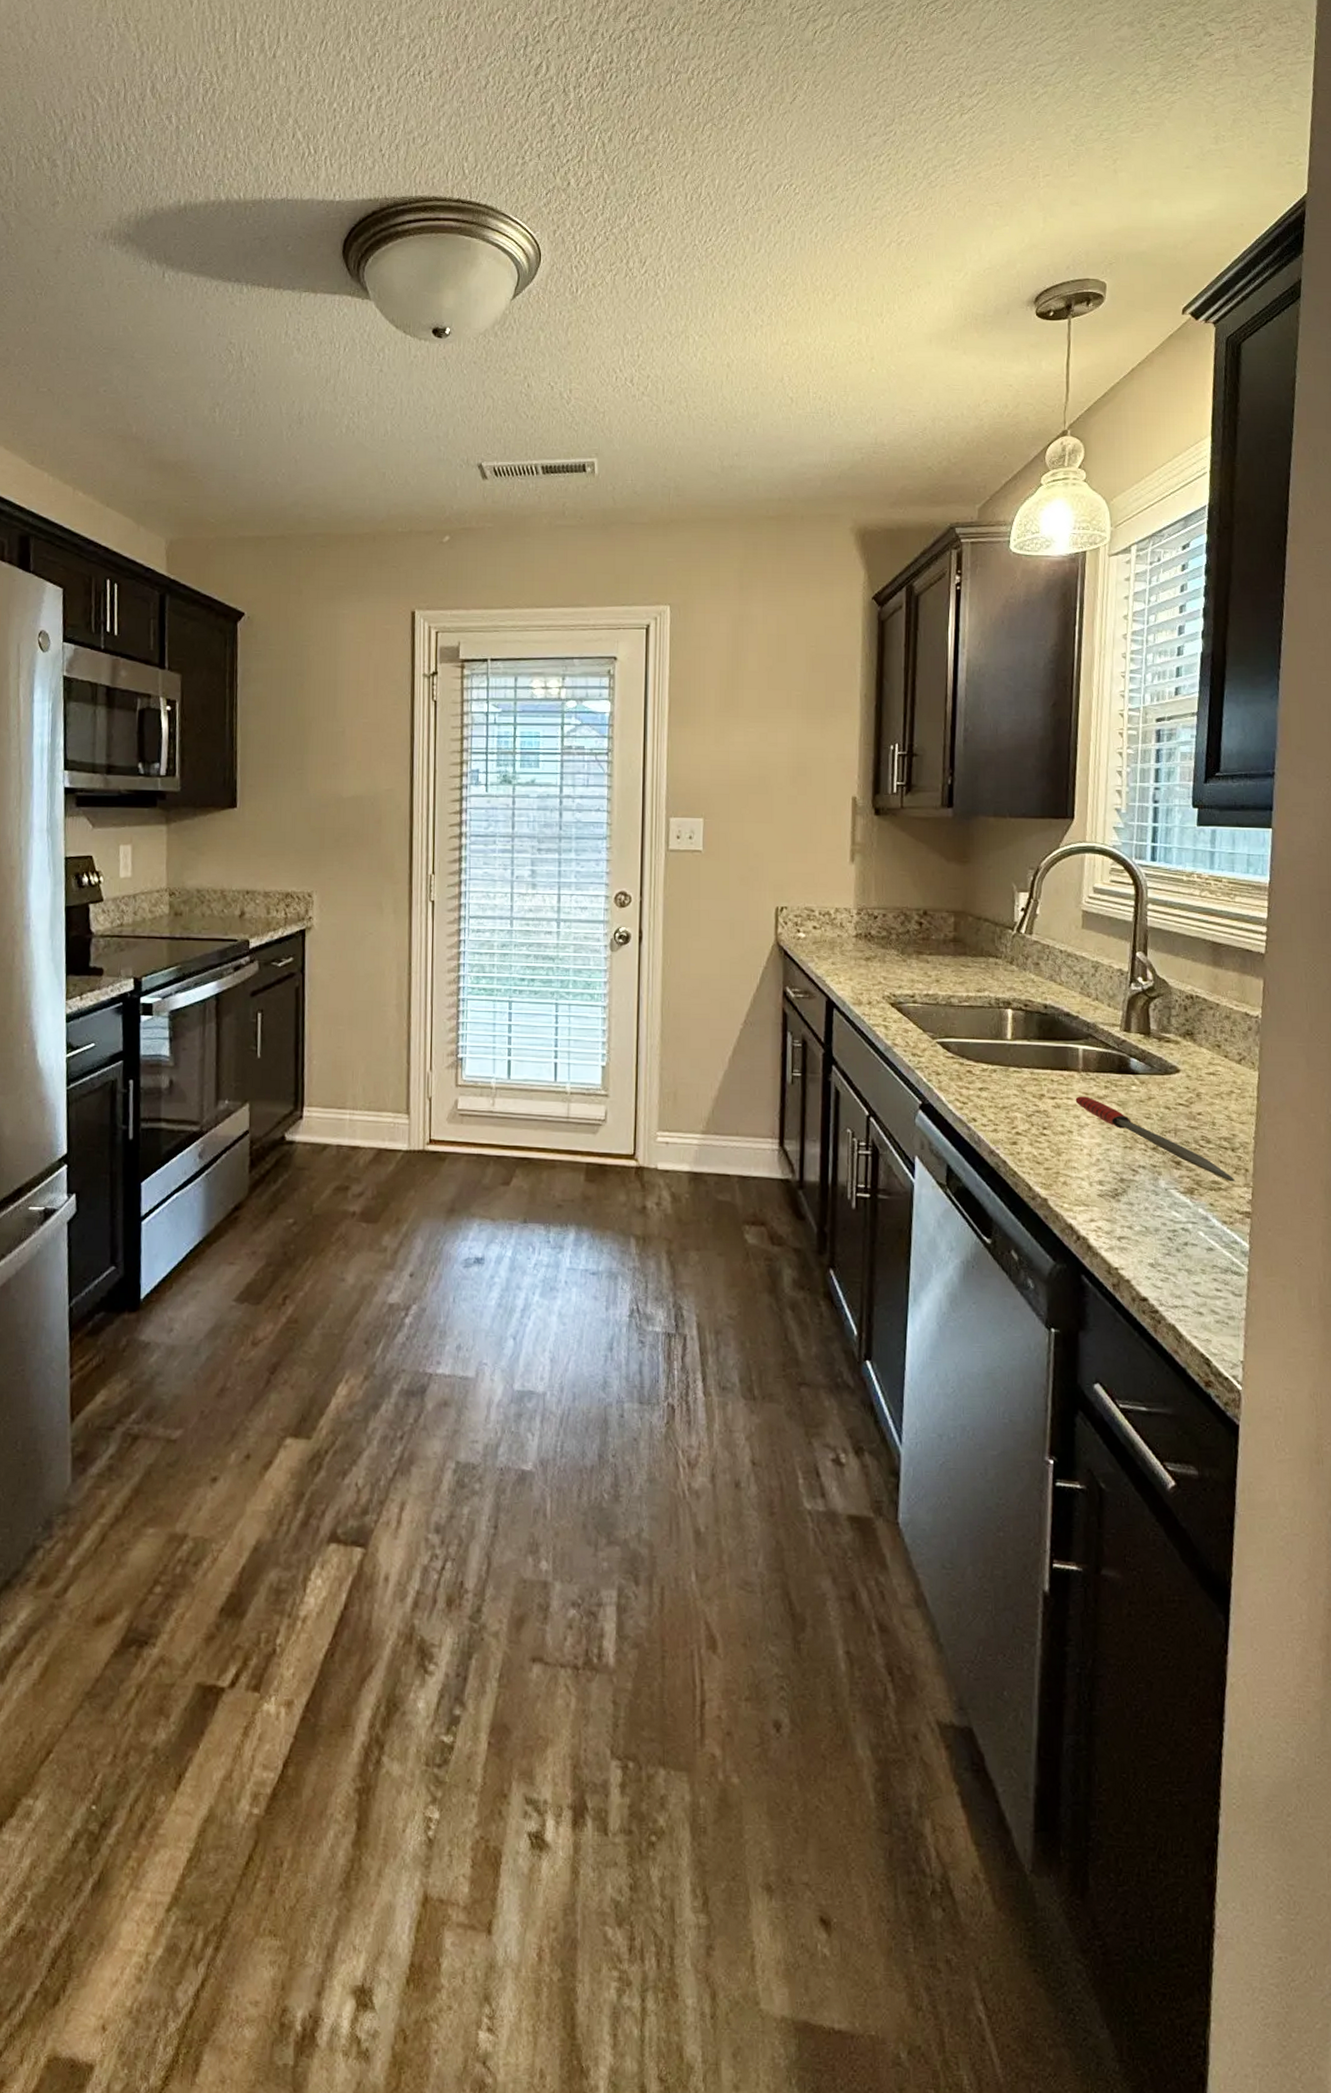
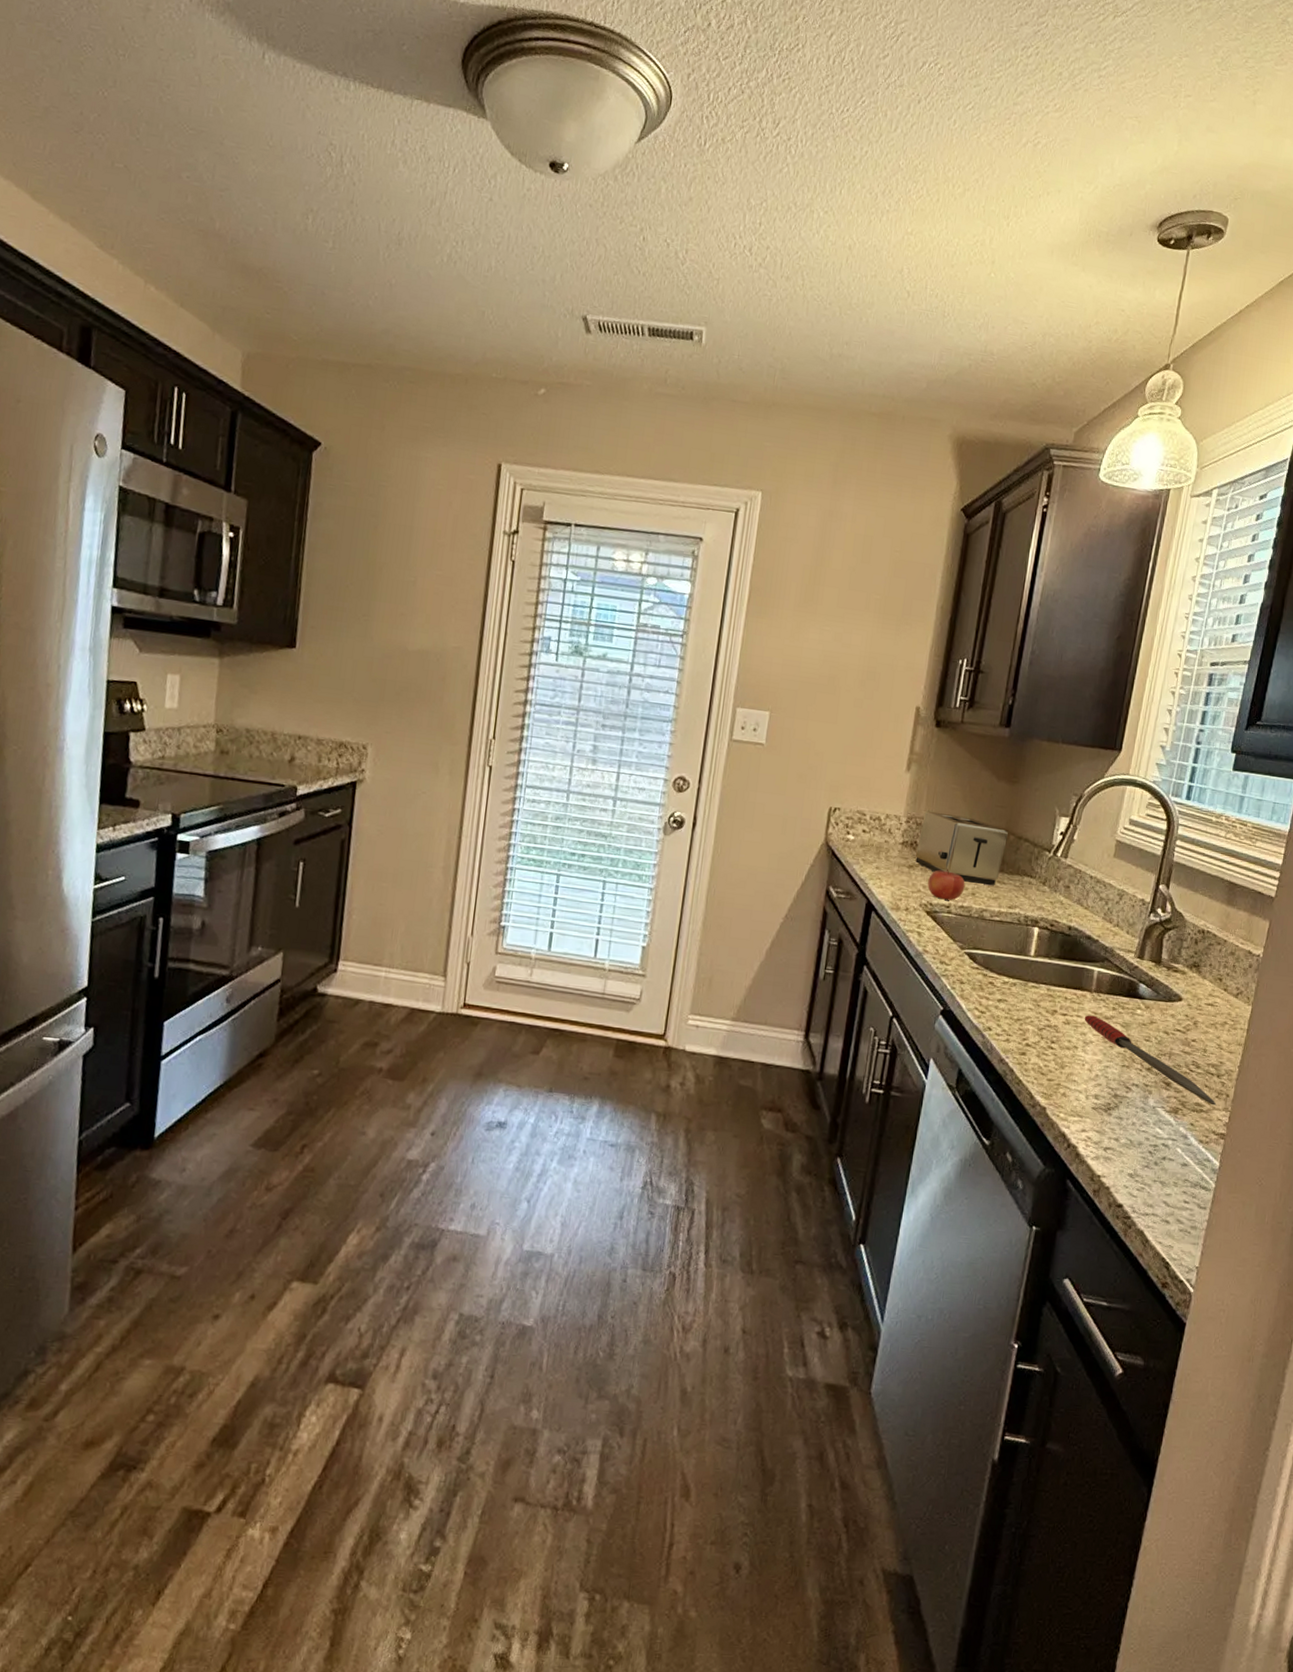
toaster: none [871,900,966,970] -> present [915,810,1008,885]
fruit: none [888,957,928,990] -> present [927,868,965,901]

